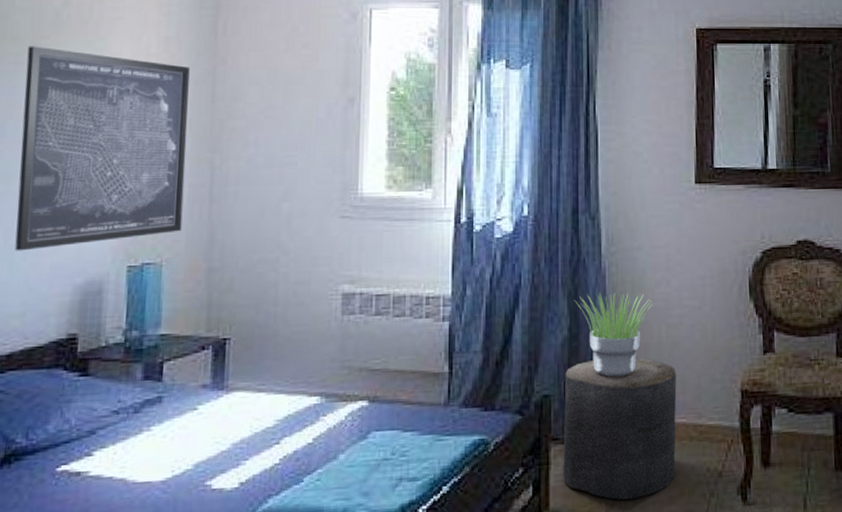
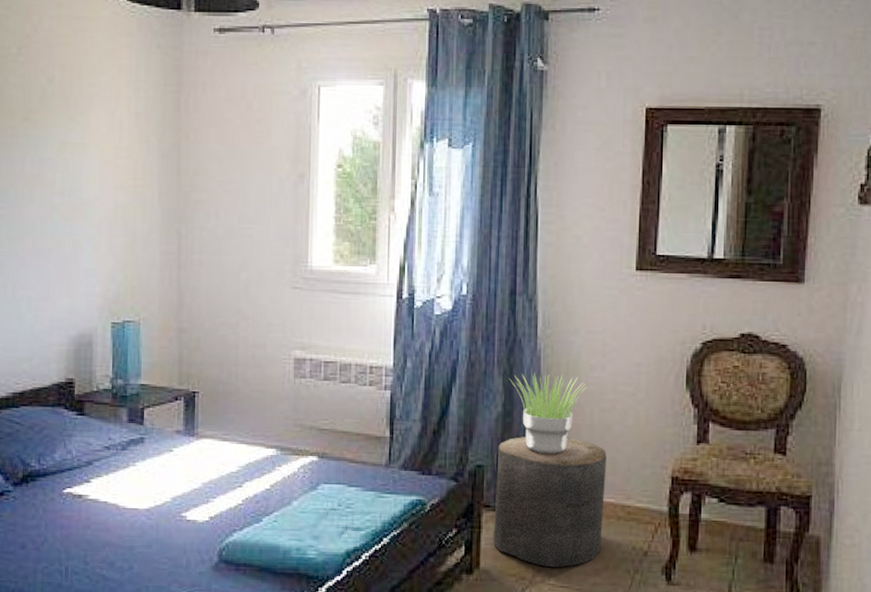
wall art: present [15,46,190,251] -> none [20,120,157,305]

